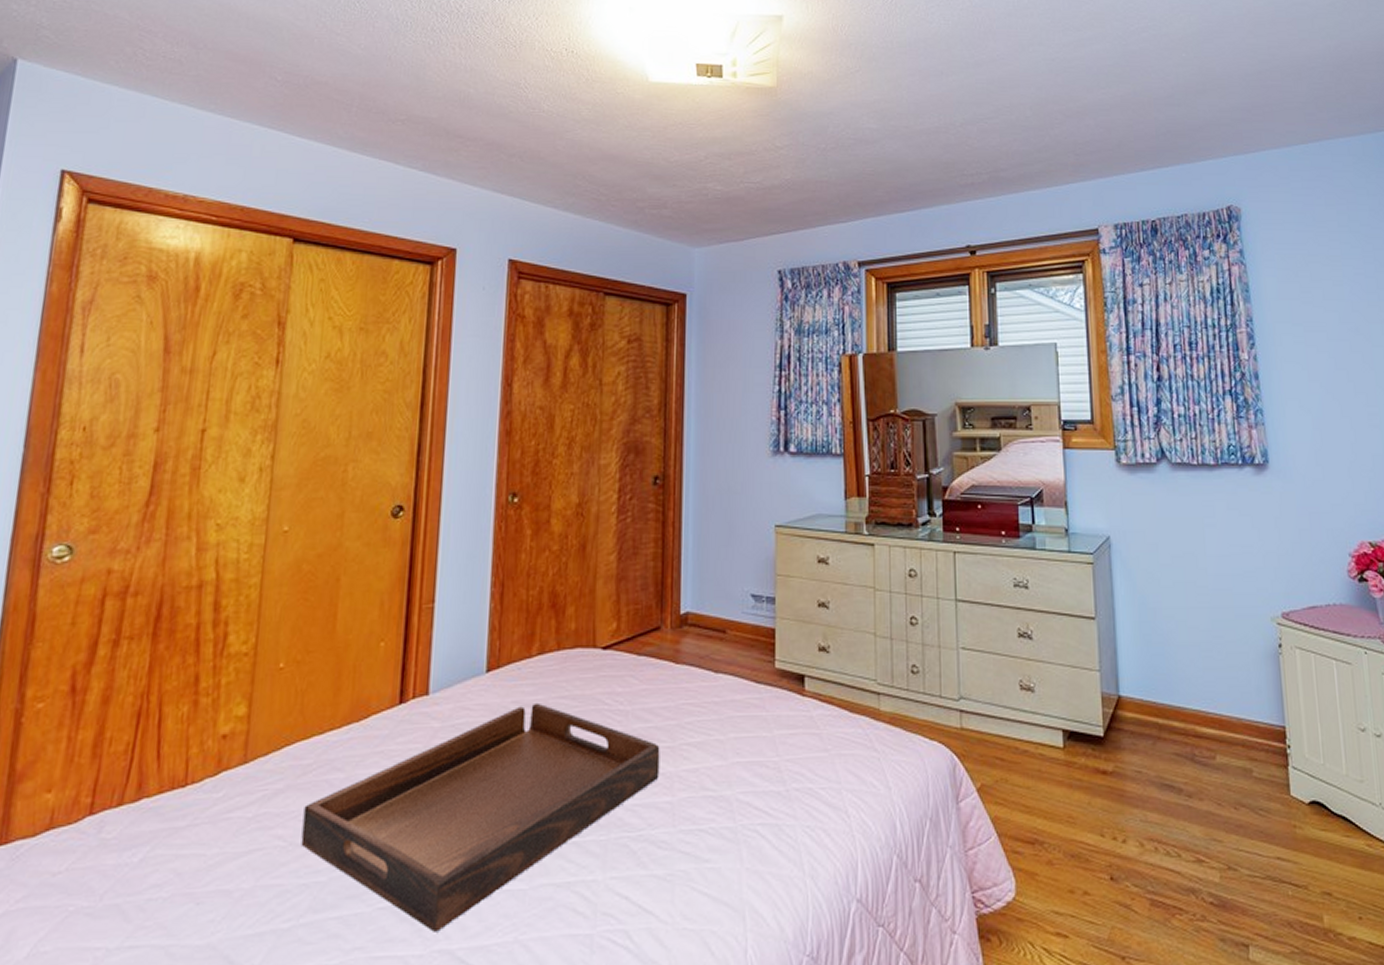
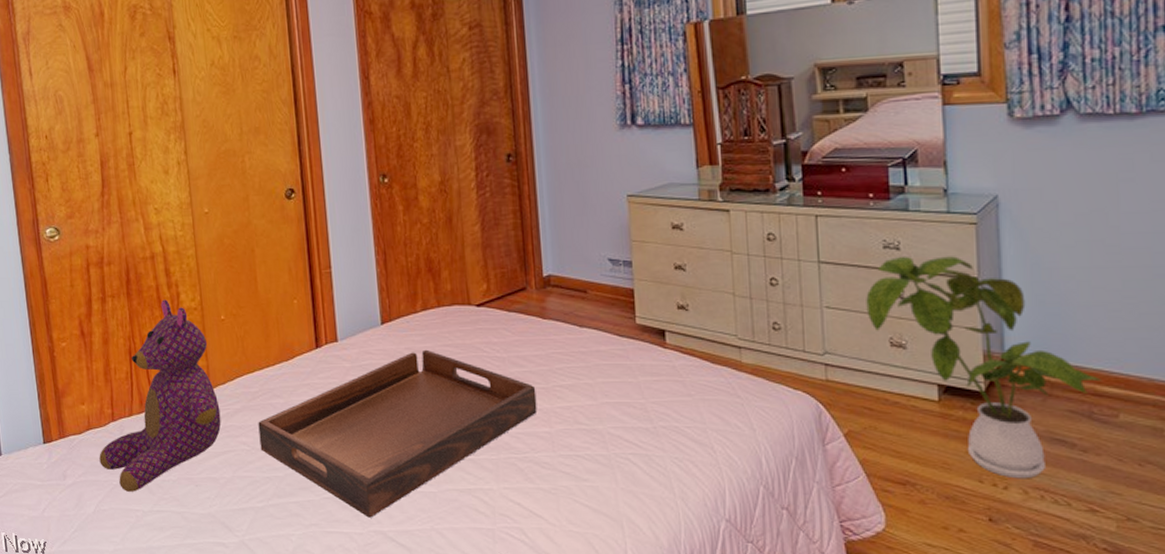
teddy bear: none [54,642,255,921] -> present [99,299,221,492]
house plant: none [998,594,1201,831] -> present [866,256,1103,479]

